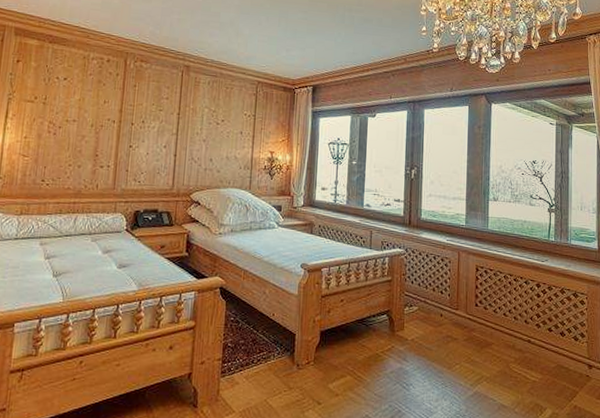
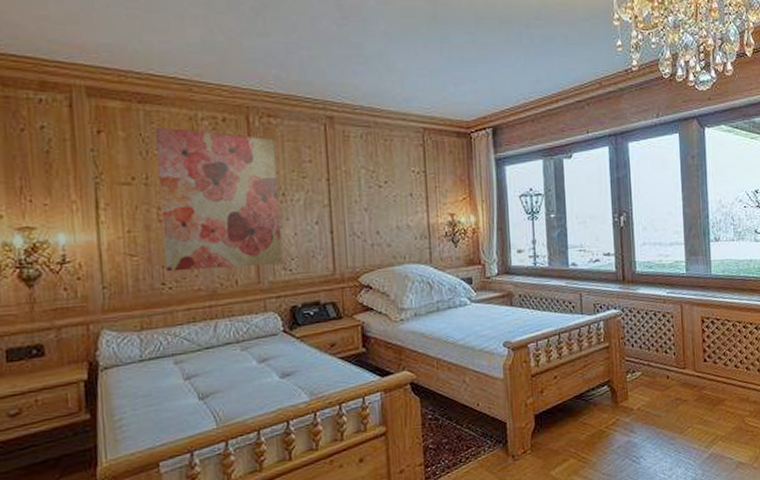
wall art: none [47,61,143,176] -> present [154,127,283,272]

